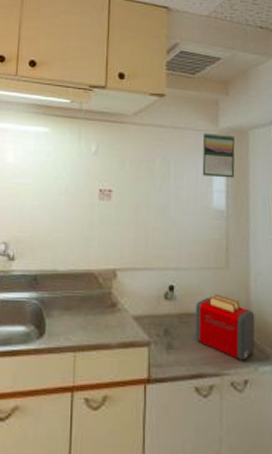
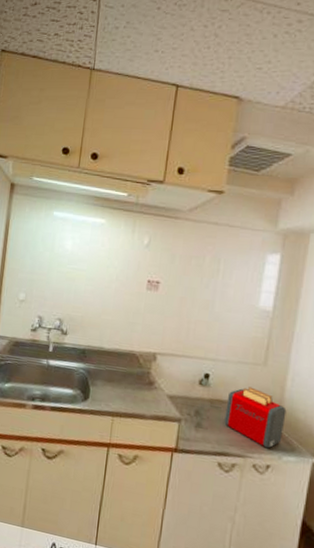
calendar: present [202,132,235,178] -> none [252,232,293,281]

